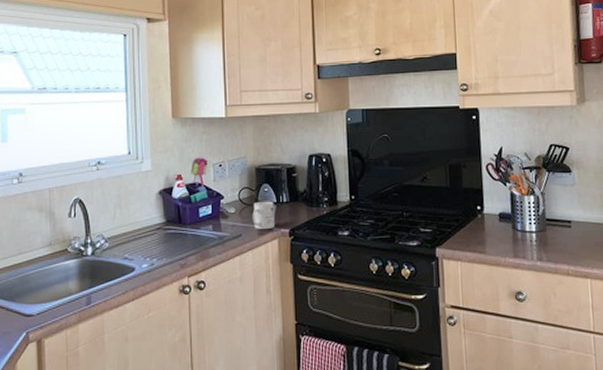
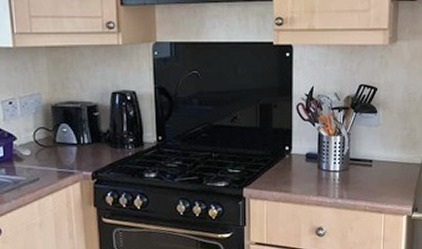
mug: present [252,201,275,230] -> none [50,142,76,173]

